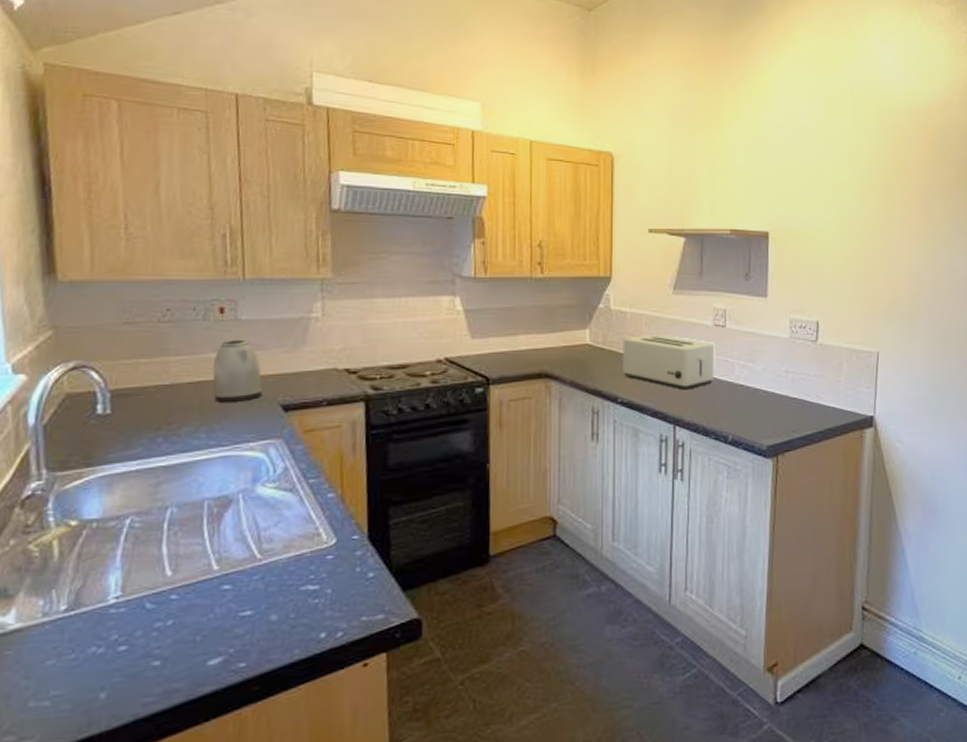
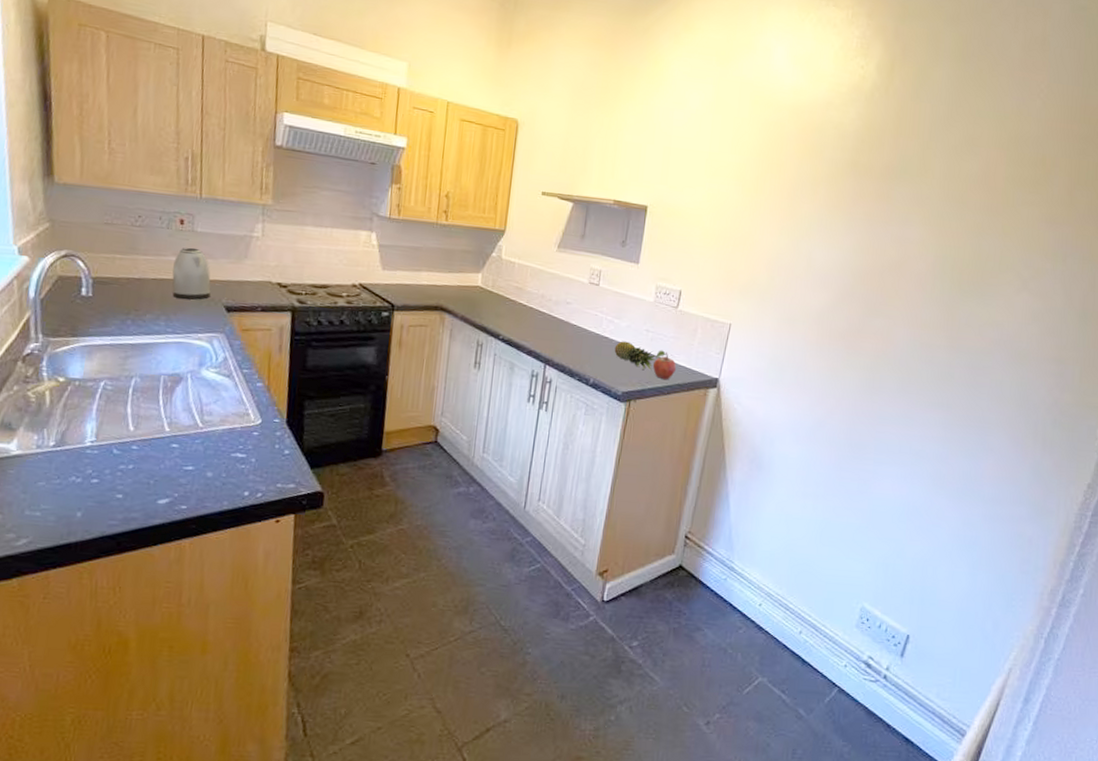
toaster: present [623,334,715,390] -> none [506,284,588,336]
fruit: none [752,387,800,418] -> present [614,341,656,371]
fruit: none [799,391,825,426] -> present [653,350,677,380]

